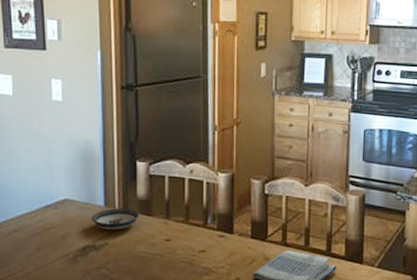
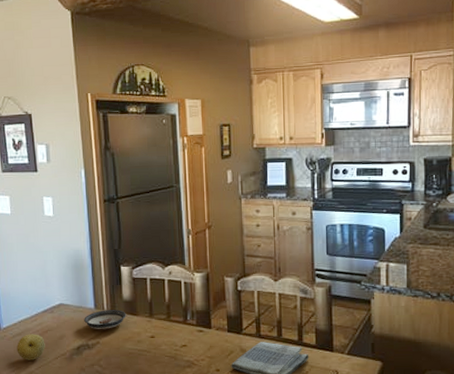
fruit: none [13,231,46,260] -> present [17,334,45,360]

